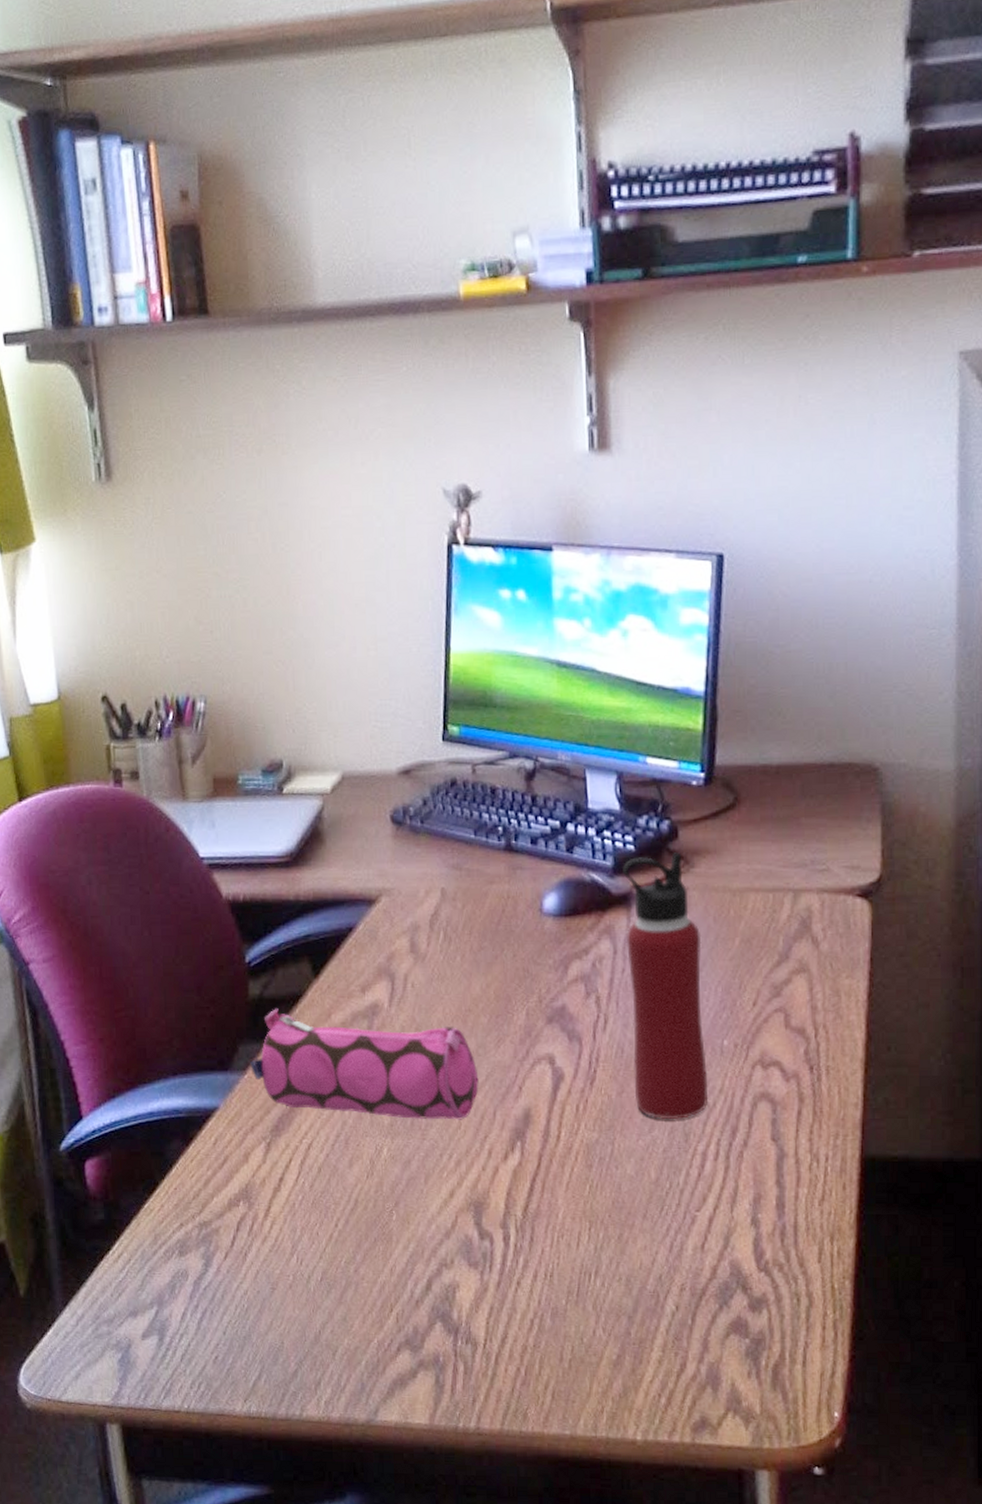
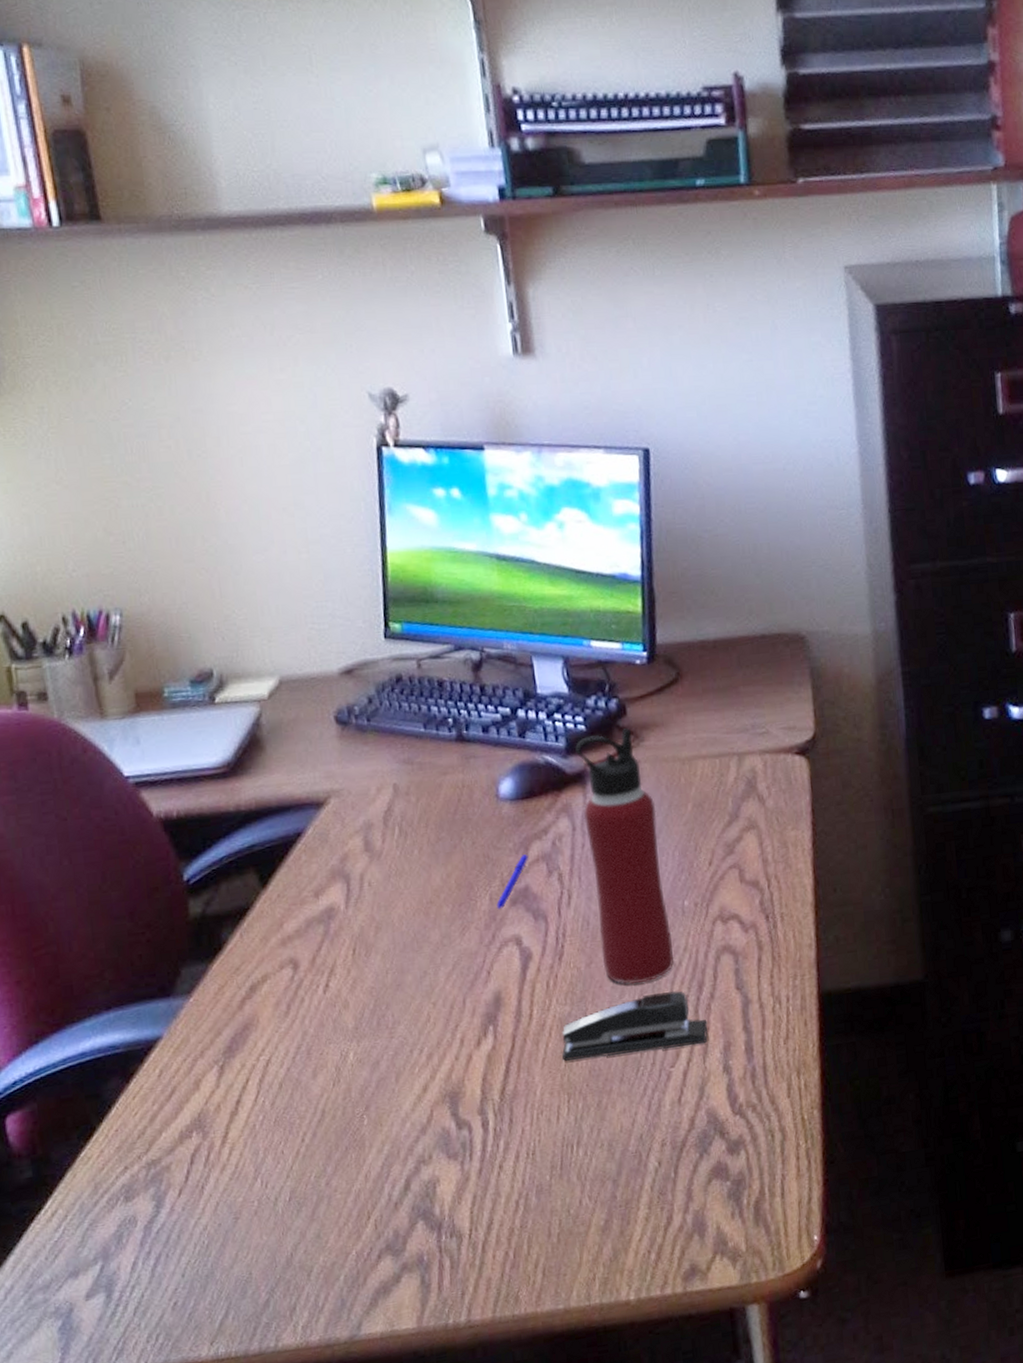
pencil case: present [250,1009,479,1120] -> none [195,920,446,1026]
pen: none [532,973,567,1026] -> present [496,854,529,910]
stapler: none [586,1132,738,1192] -> present [561,990,708,1061]

